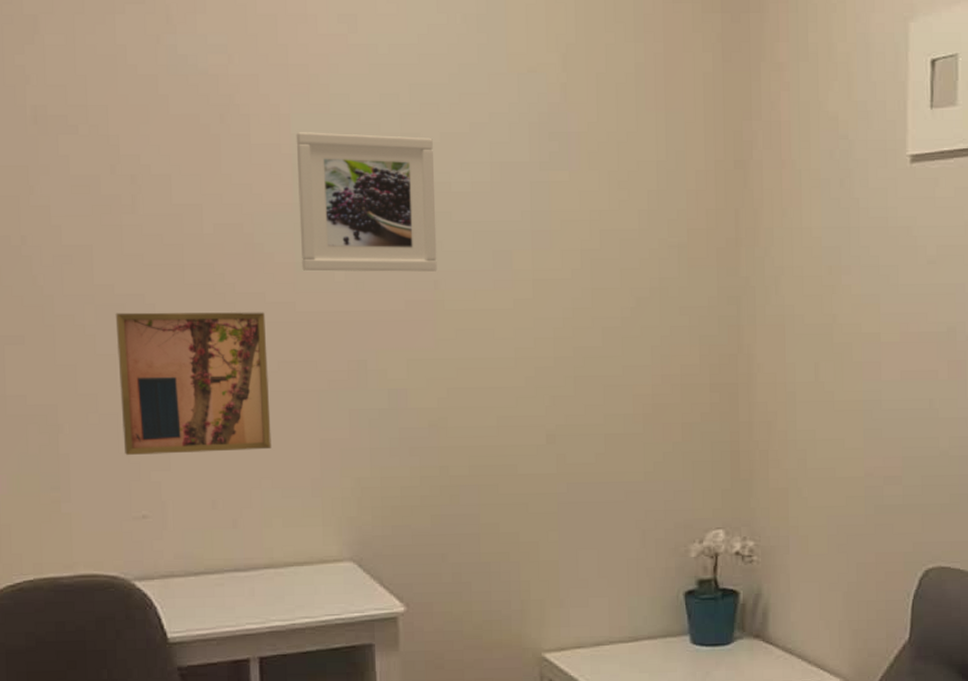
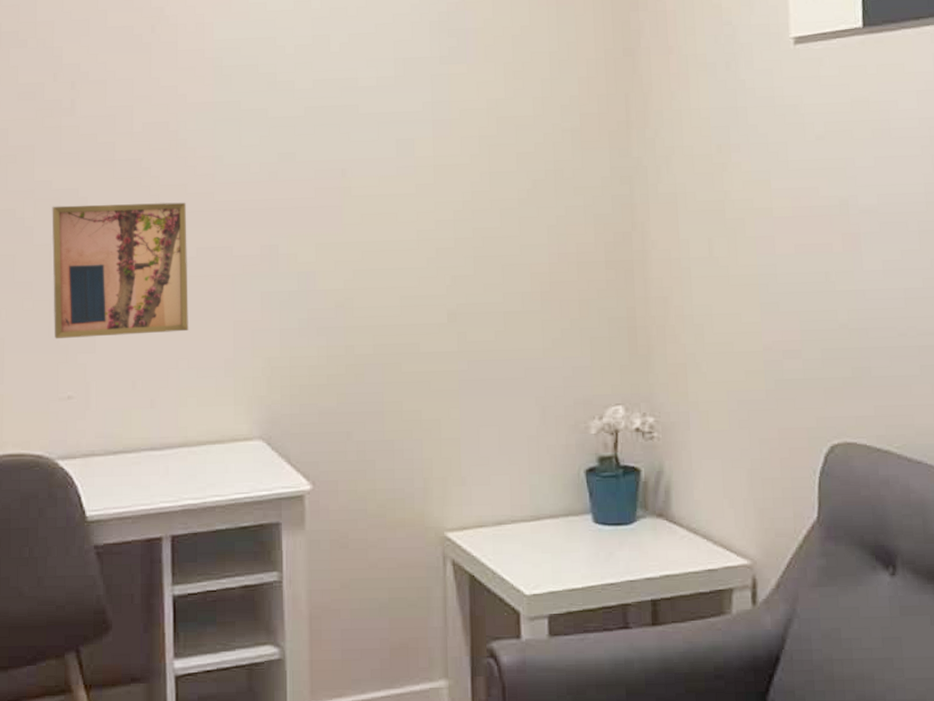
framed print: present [296,132,437,272] -> none [218,37,345,163]

